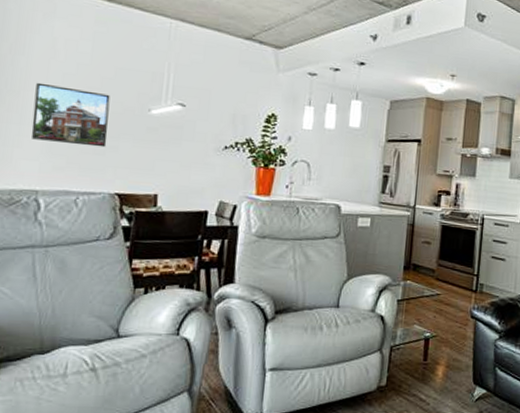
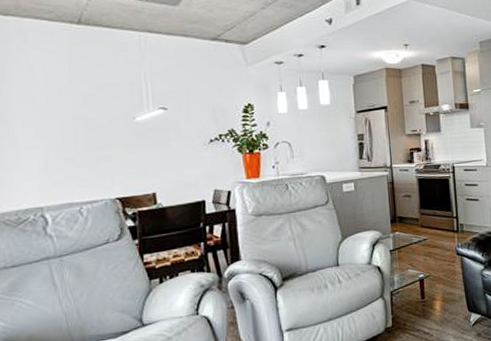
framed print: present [31,82,110,148] -> none [22,108,100,162]

